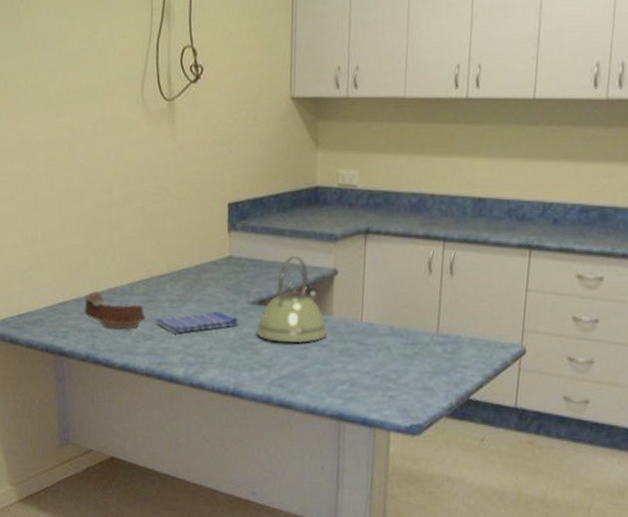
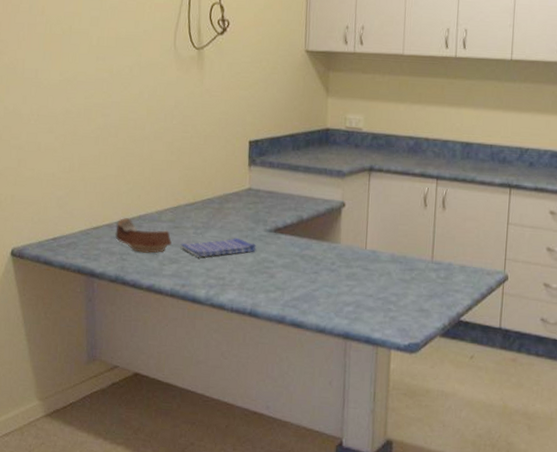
kettle: present [256,255,328,344] -> none [272,188,336,269]

